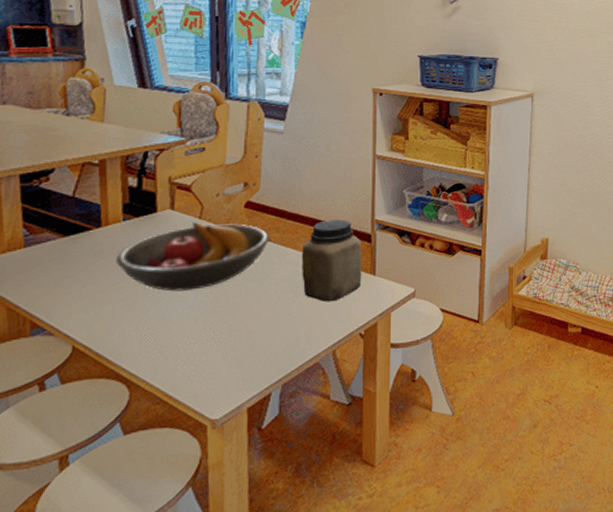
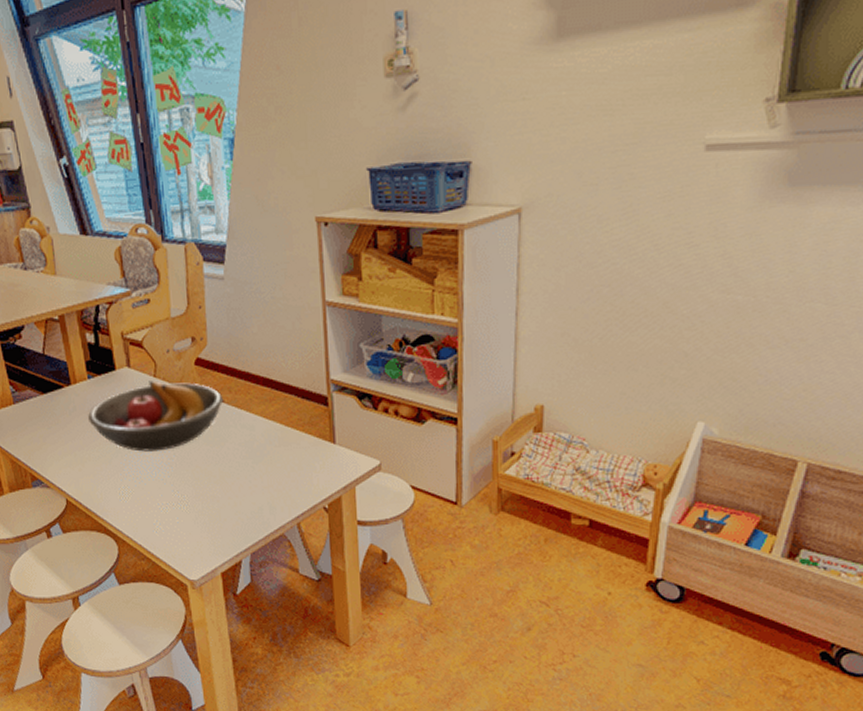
jar: present [301,219,363,302] -> none [256,379,322,471]

